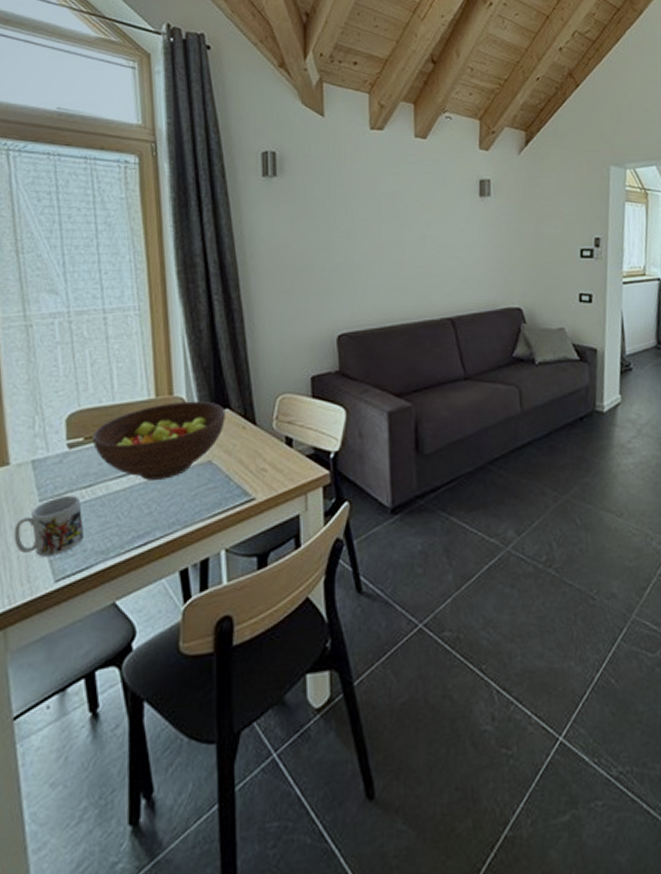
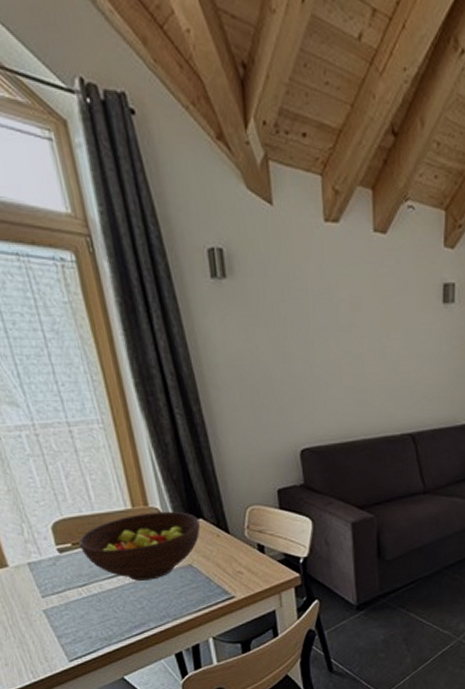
mug: present [13,496,85,557] -> none [24,593,88,642]

